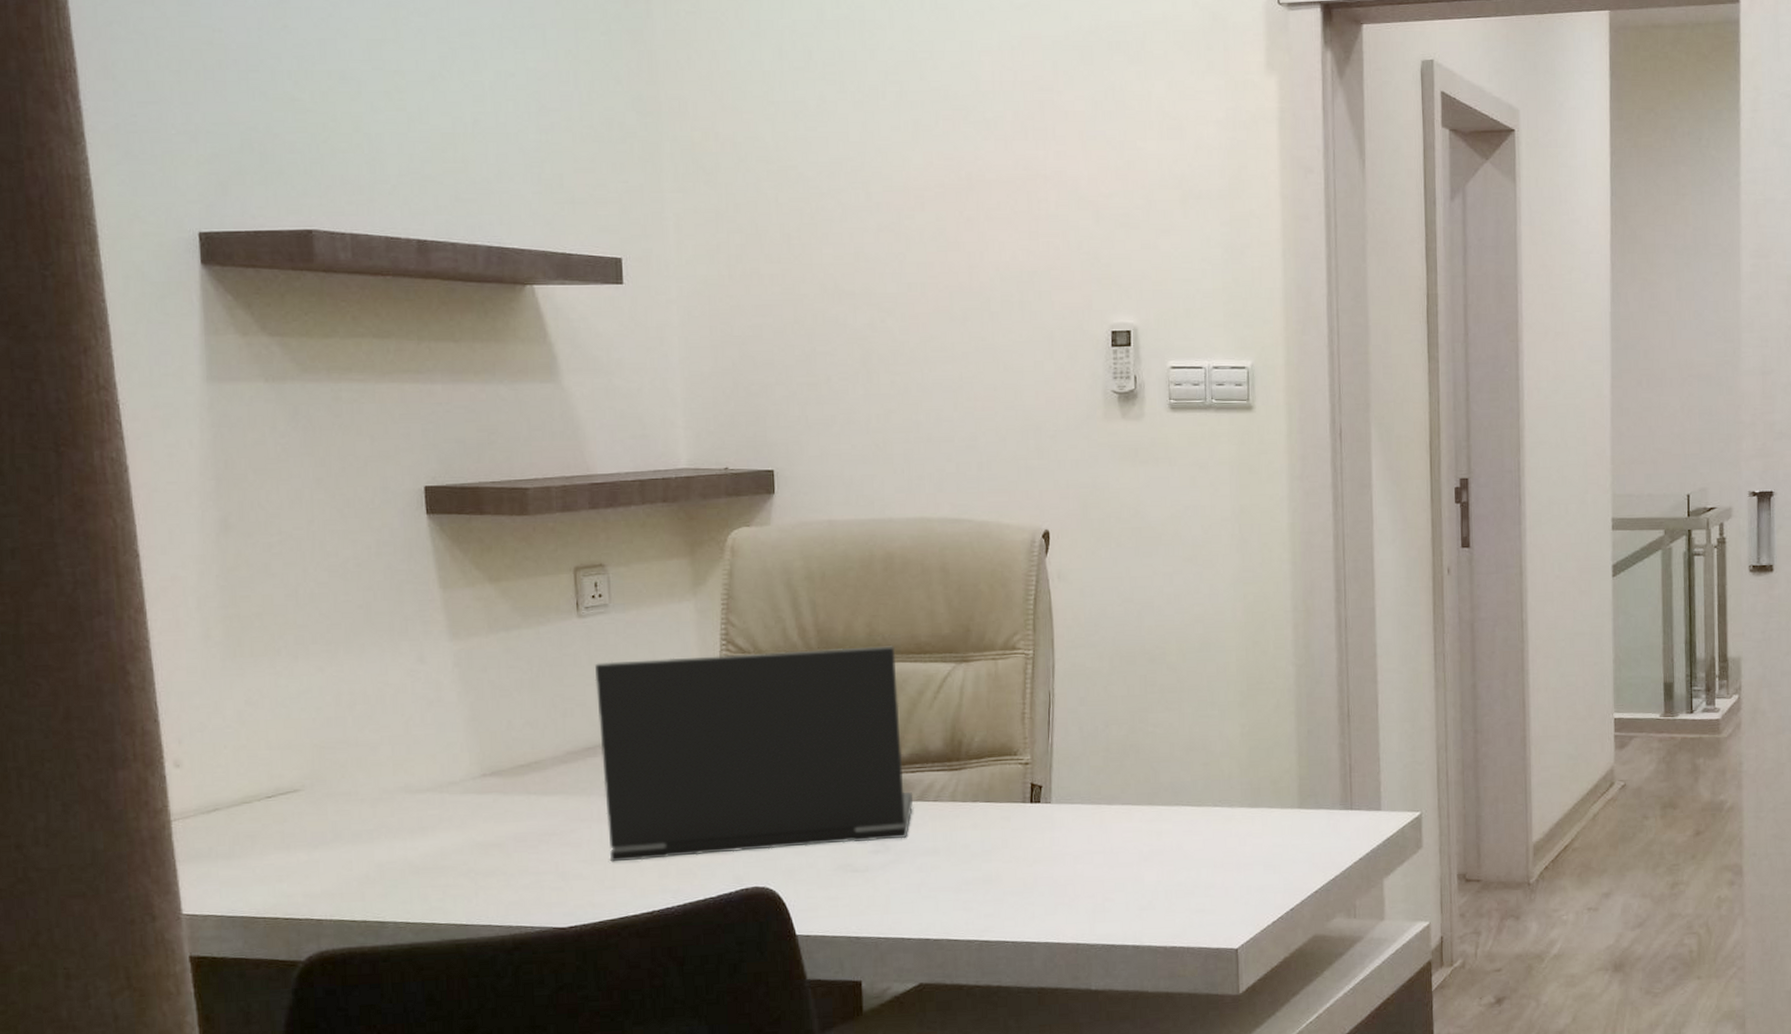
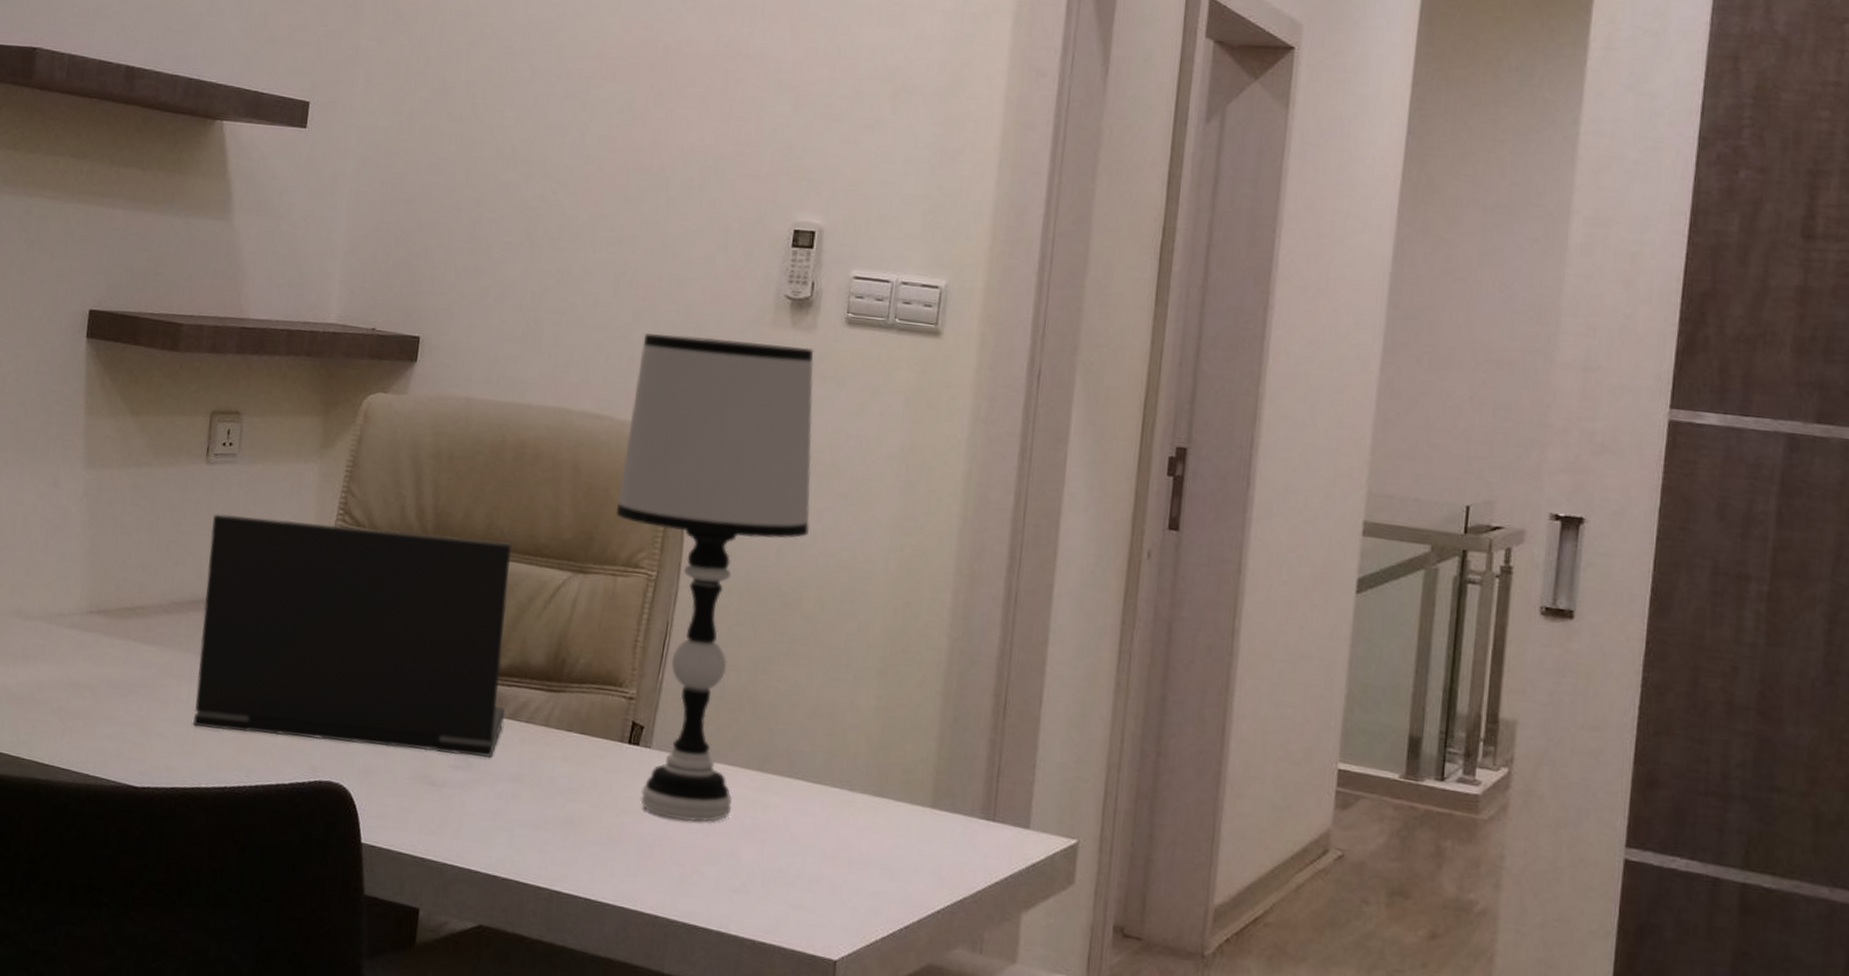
table lamp: none [986,434,1164,859] -> present [616,332,815,822]

